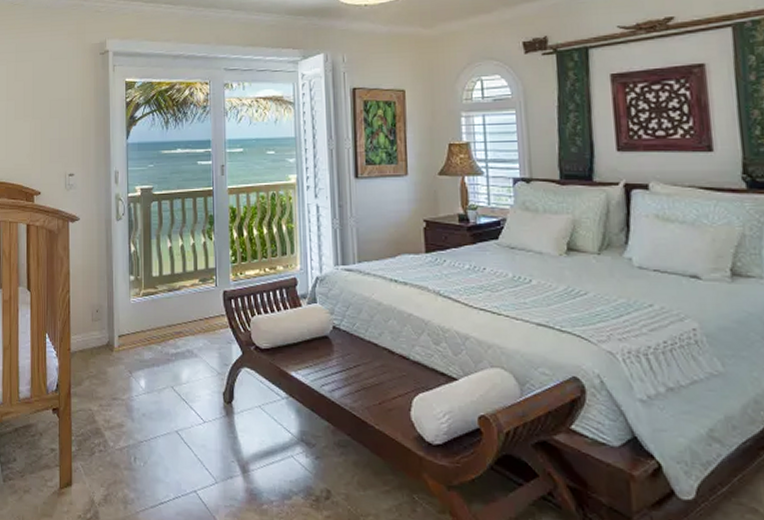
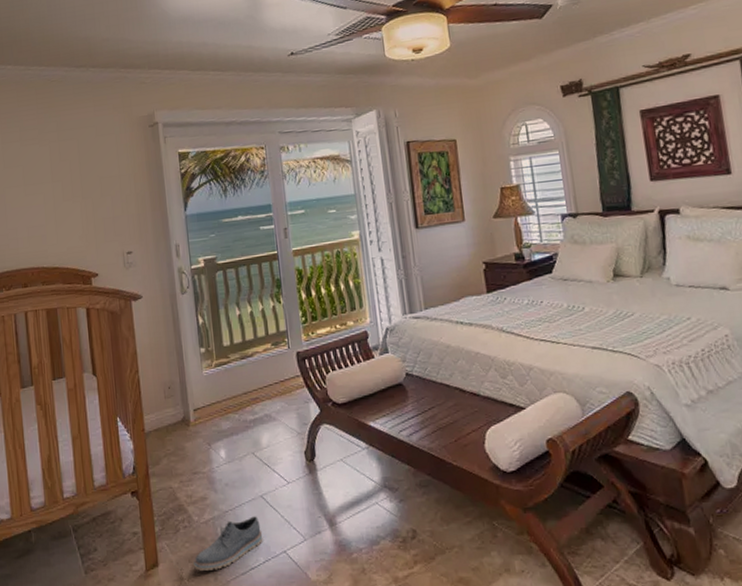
shoe: none [104,450,175,499] -> present [193,516,263,571]

